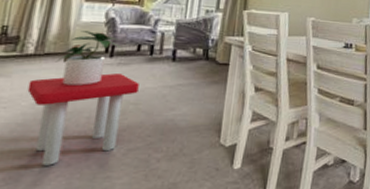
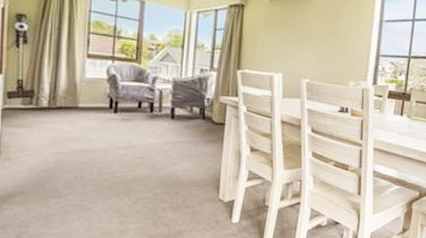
stool: present [27,73,139,166] -> none [46,128,143,208]
potted plant: present [55,31,122,86] -> none [67,86,125,139]

